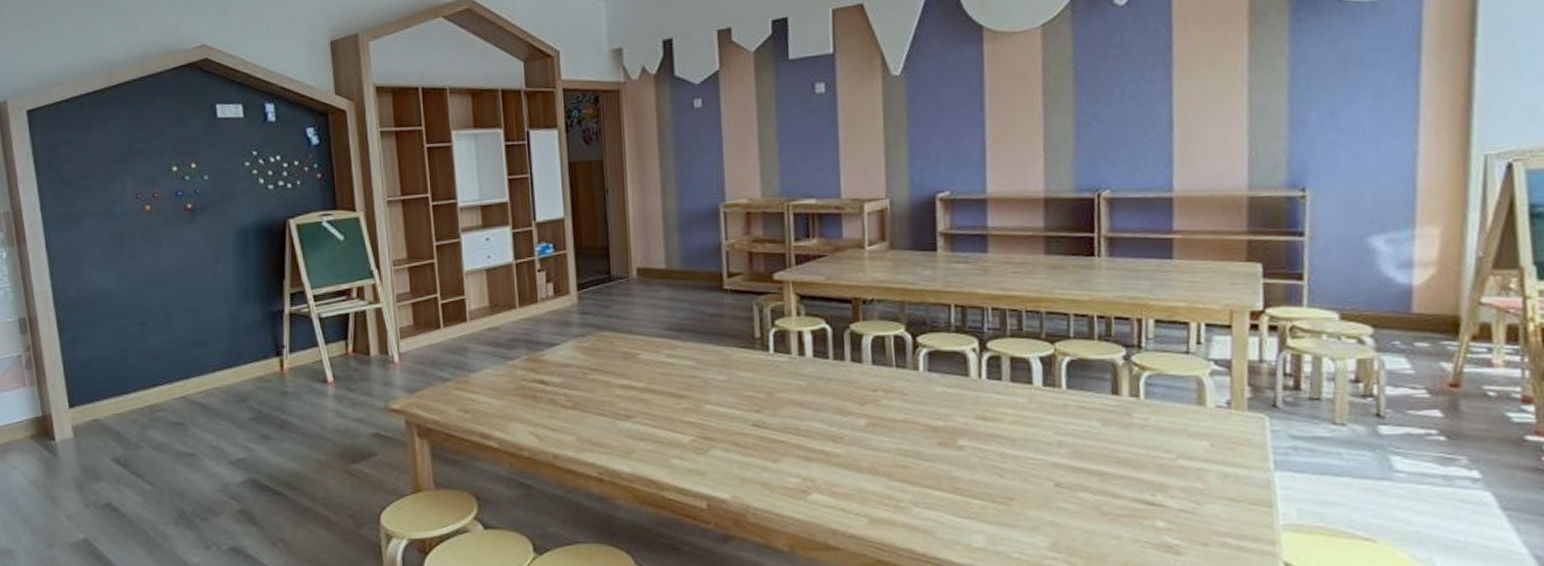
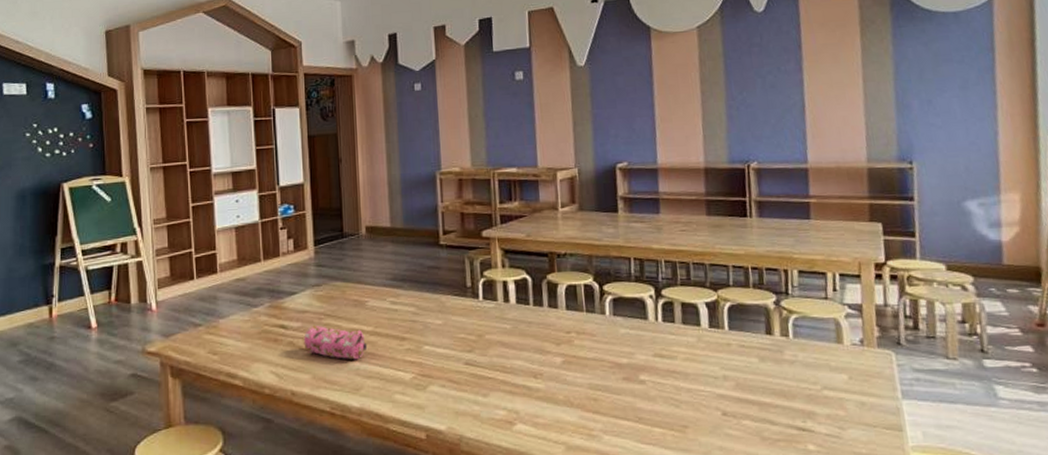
pencil case: none [566,380,640,420] -> present [303,325,368,360]

